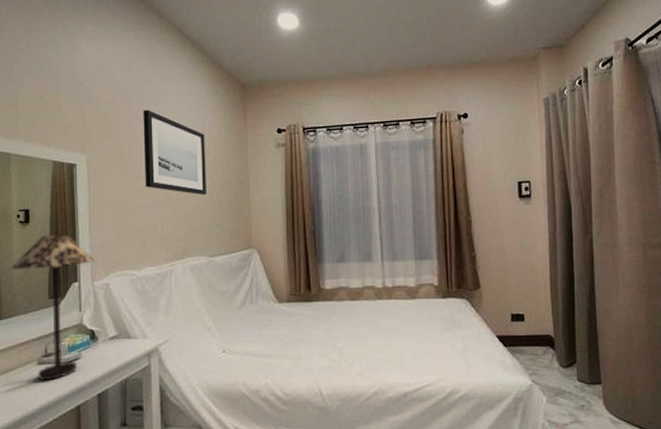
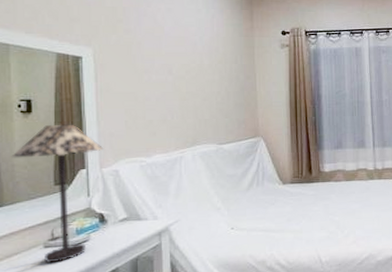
wall art: present [143,110,207,196] -> none [151,8,215,89]

